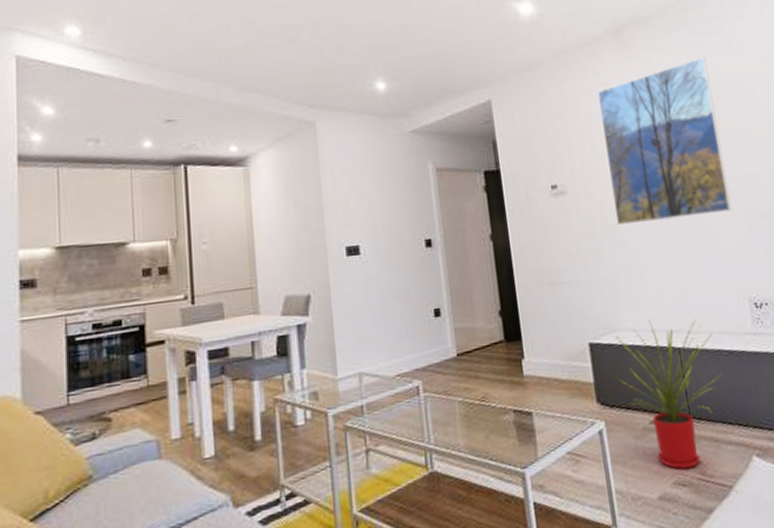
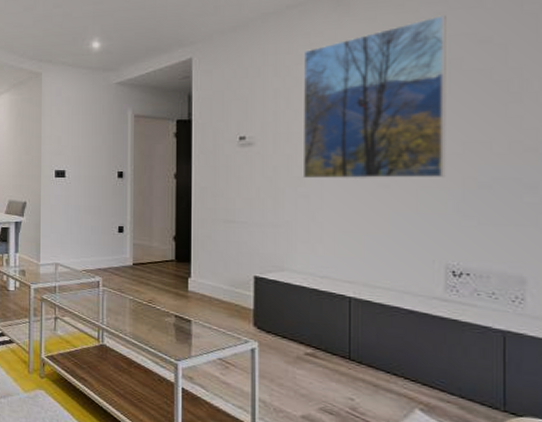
house plant: present [616,319,721,470] -> none [278,266,393,402]

